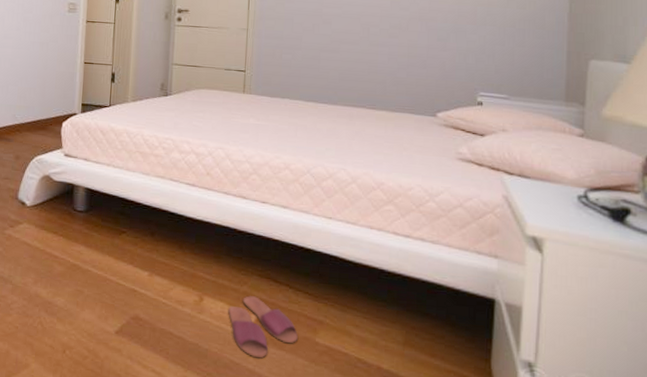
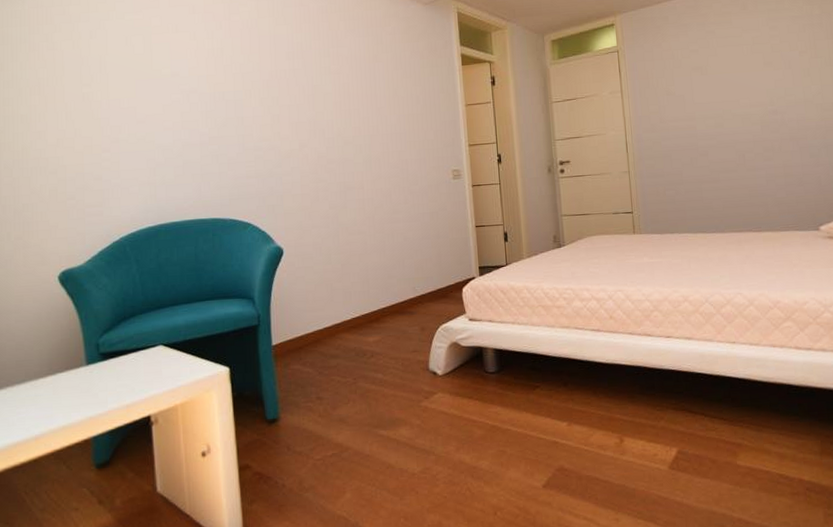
slippers: present [228,296,298,359] -> none [649,429,720,490]

